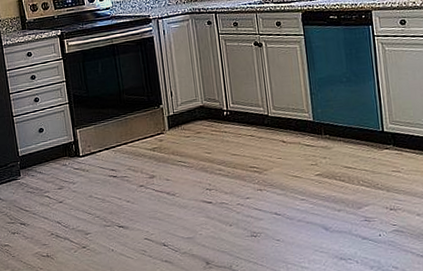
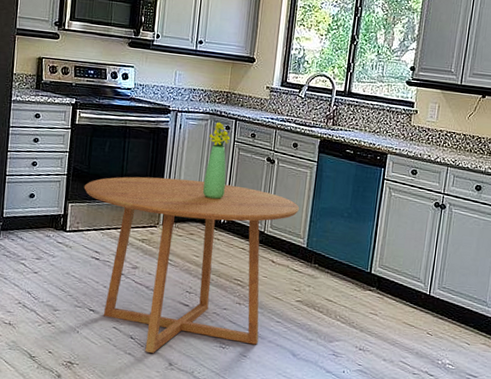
dining table: none [87,75,298,256] -> present [84,176,300,353]
bouquet: none [192,19,221,95] -> present [202,122,231,200]

